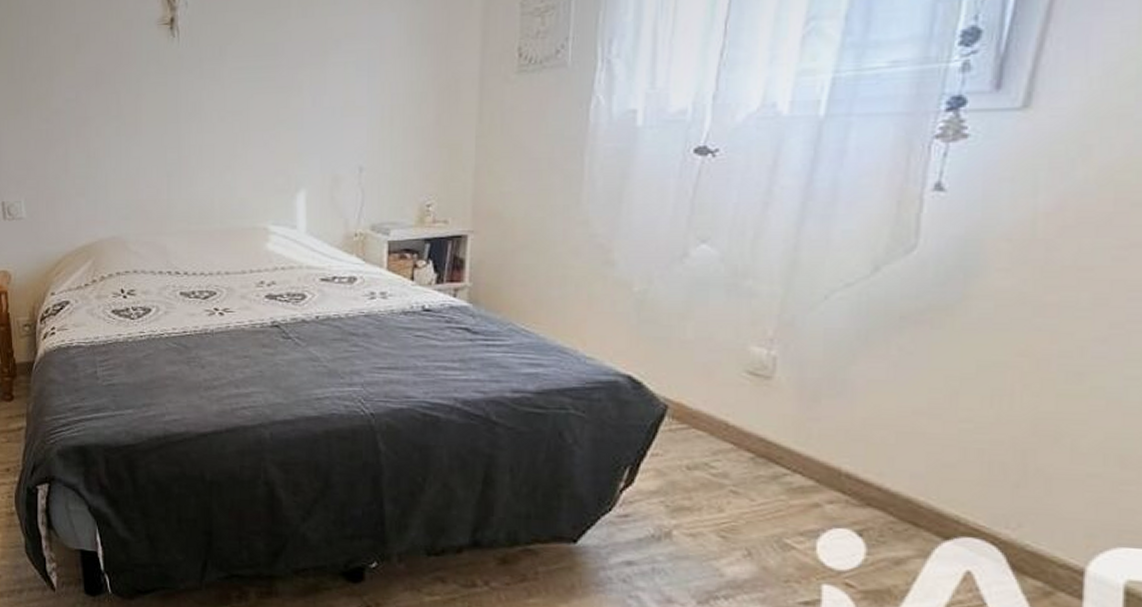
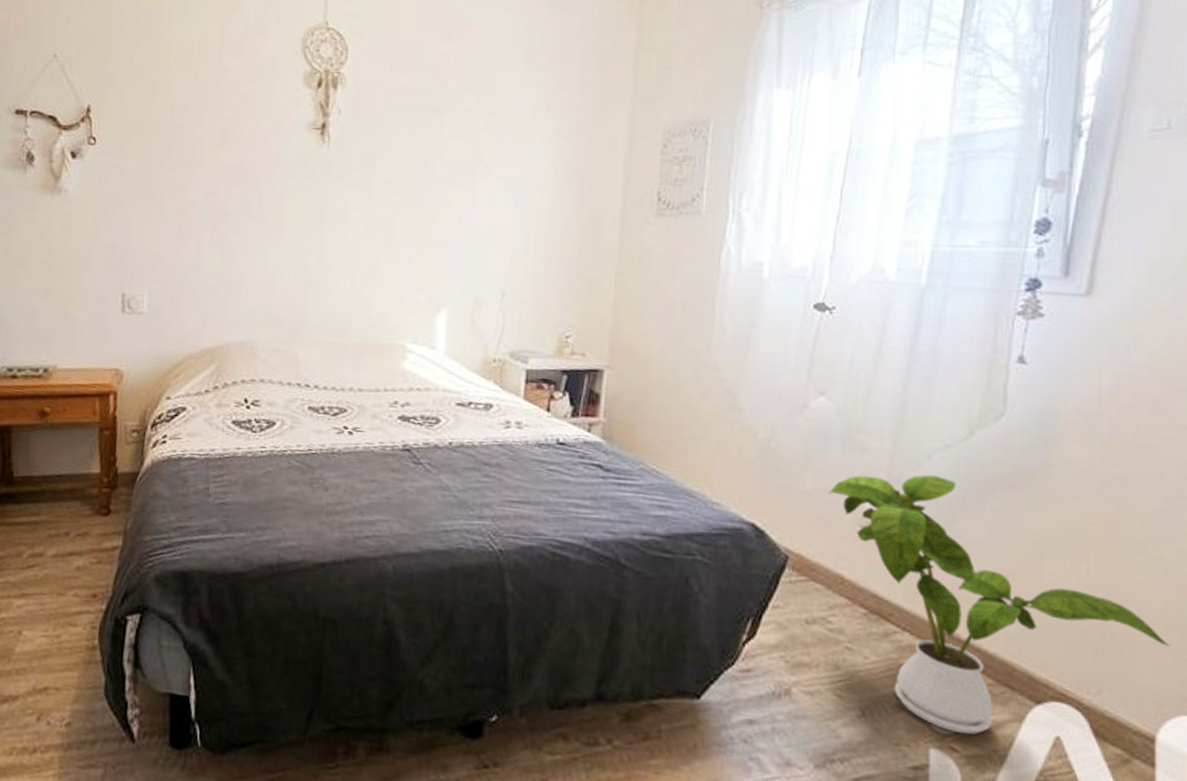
house plant: none [710,315,1109,571] -> present [827,474,1170,735]

